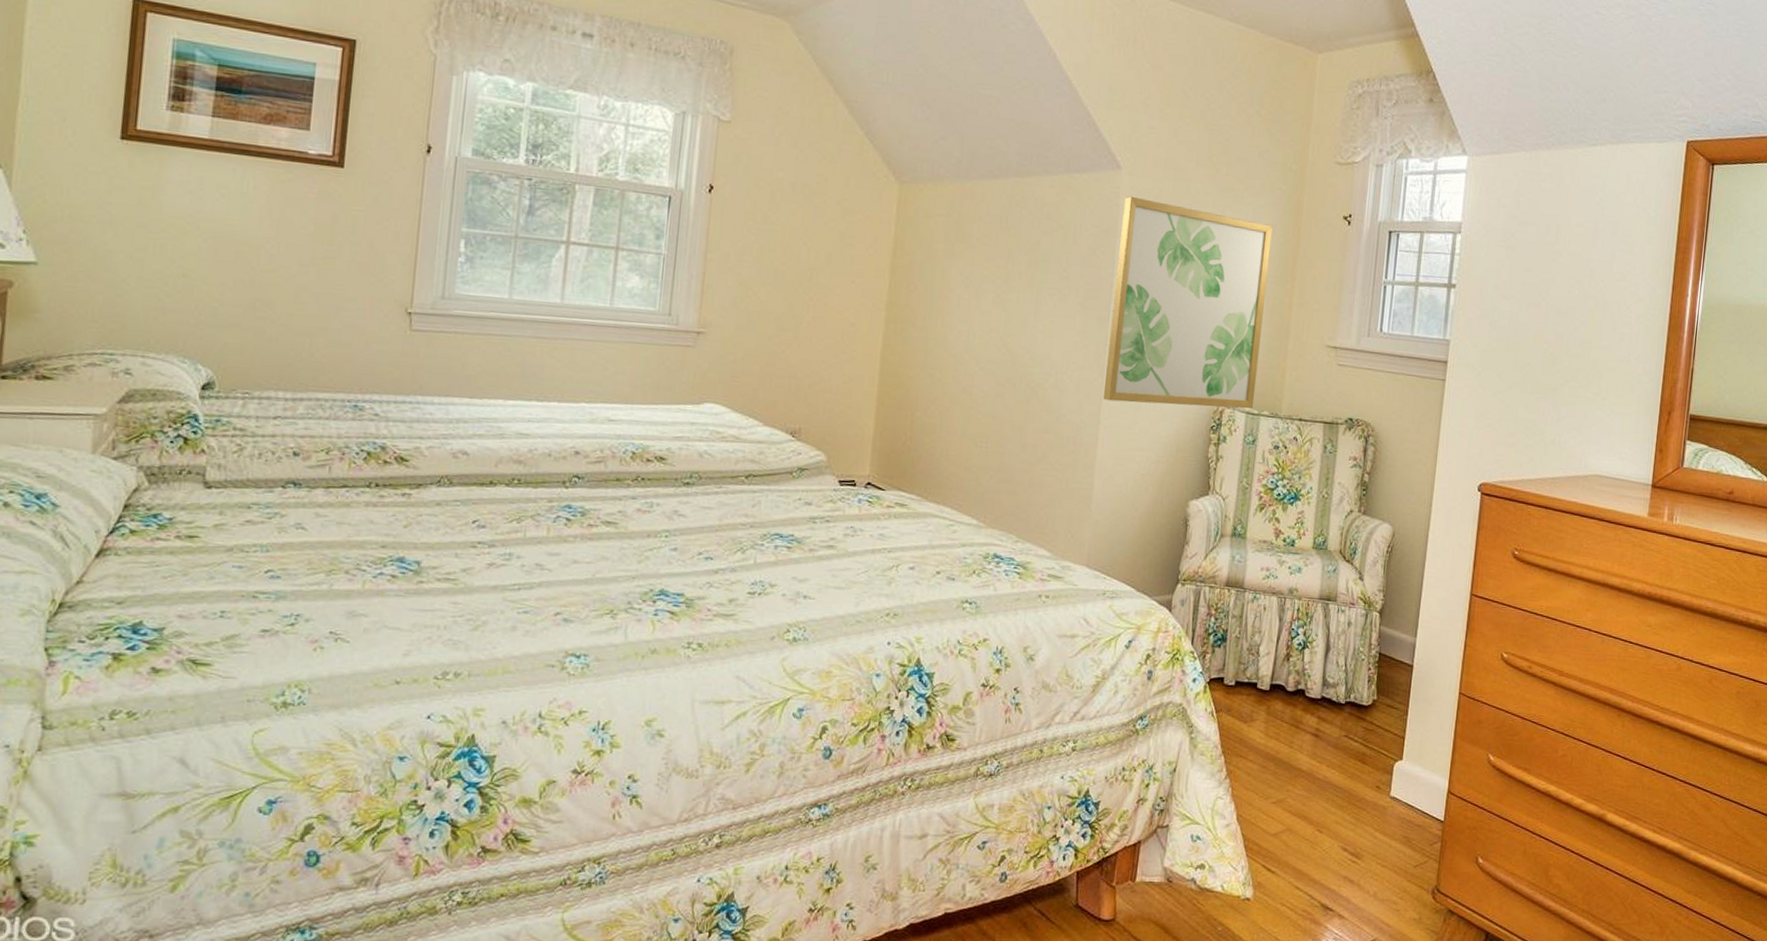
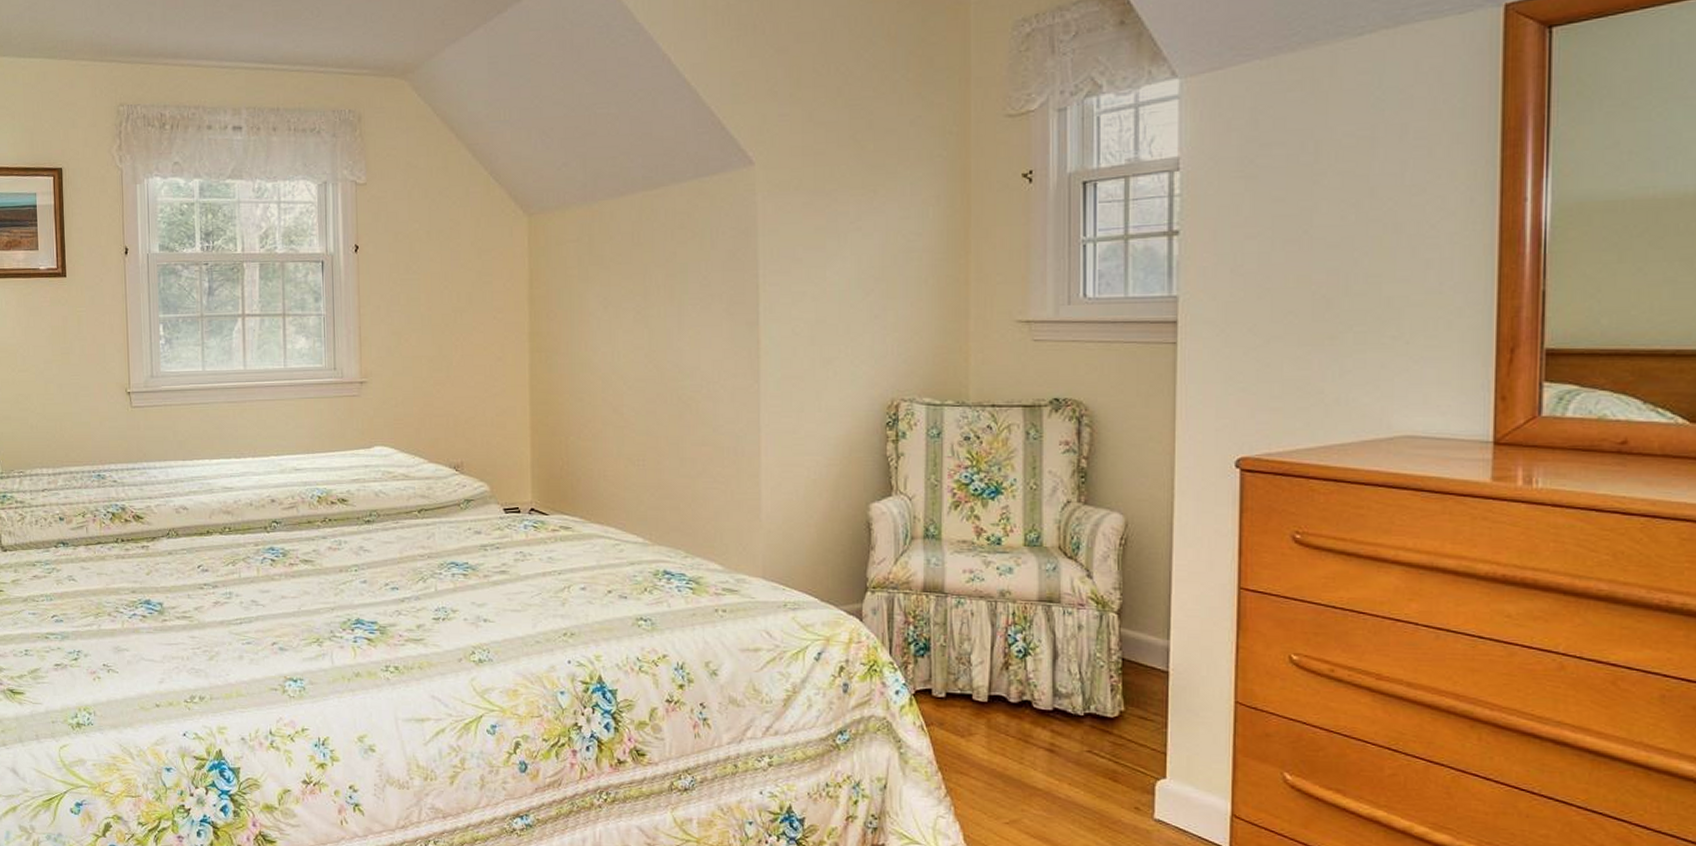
wall art: present [1103,196,1273,409] -> none [760,190,936,406]

